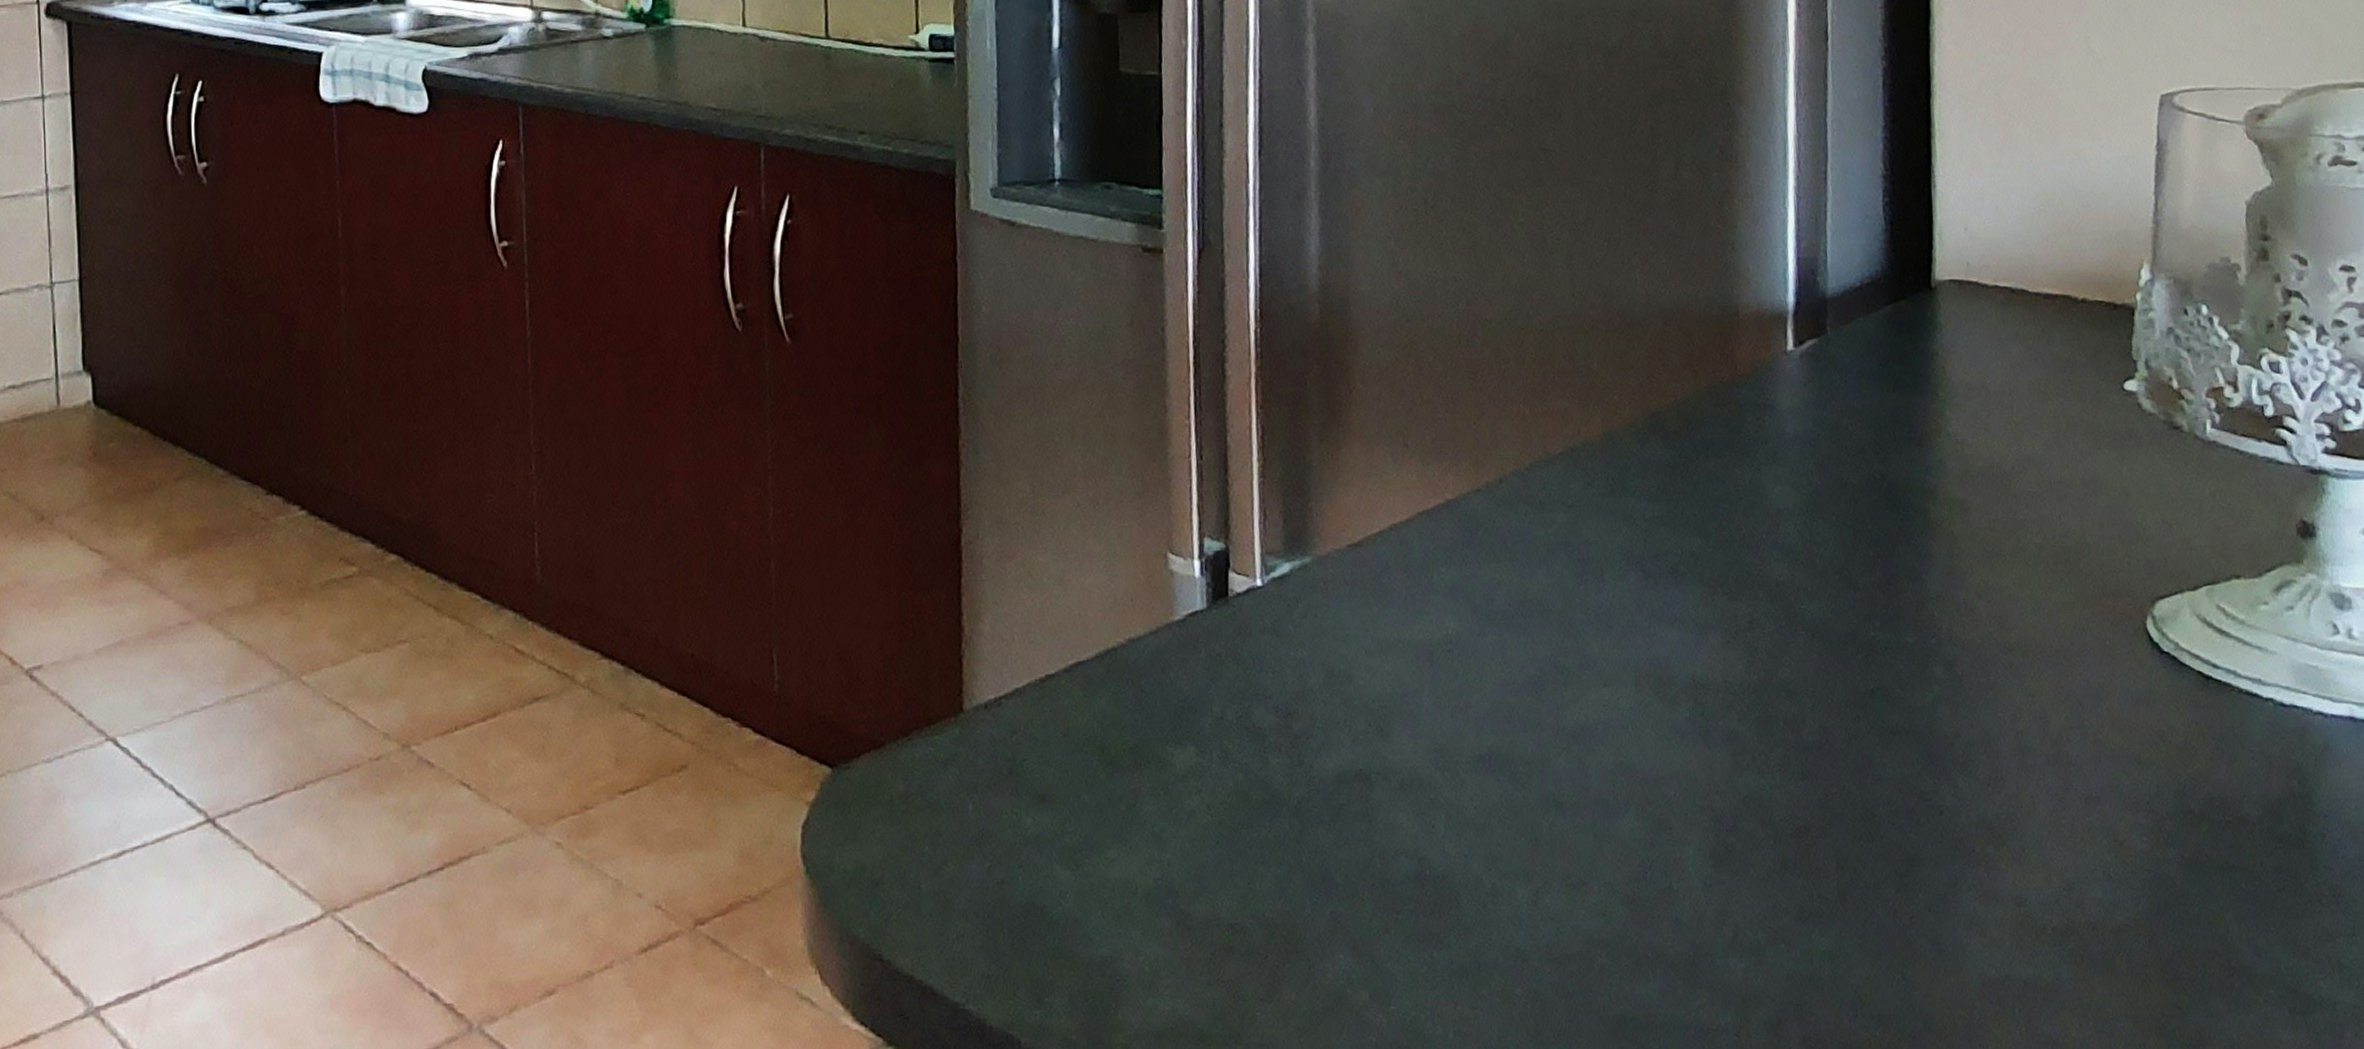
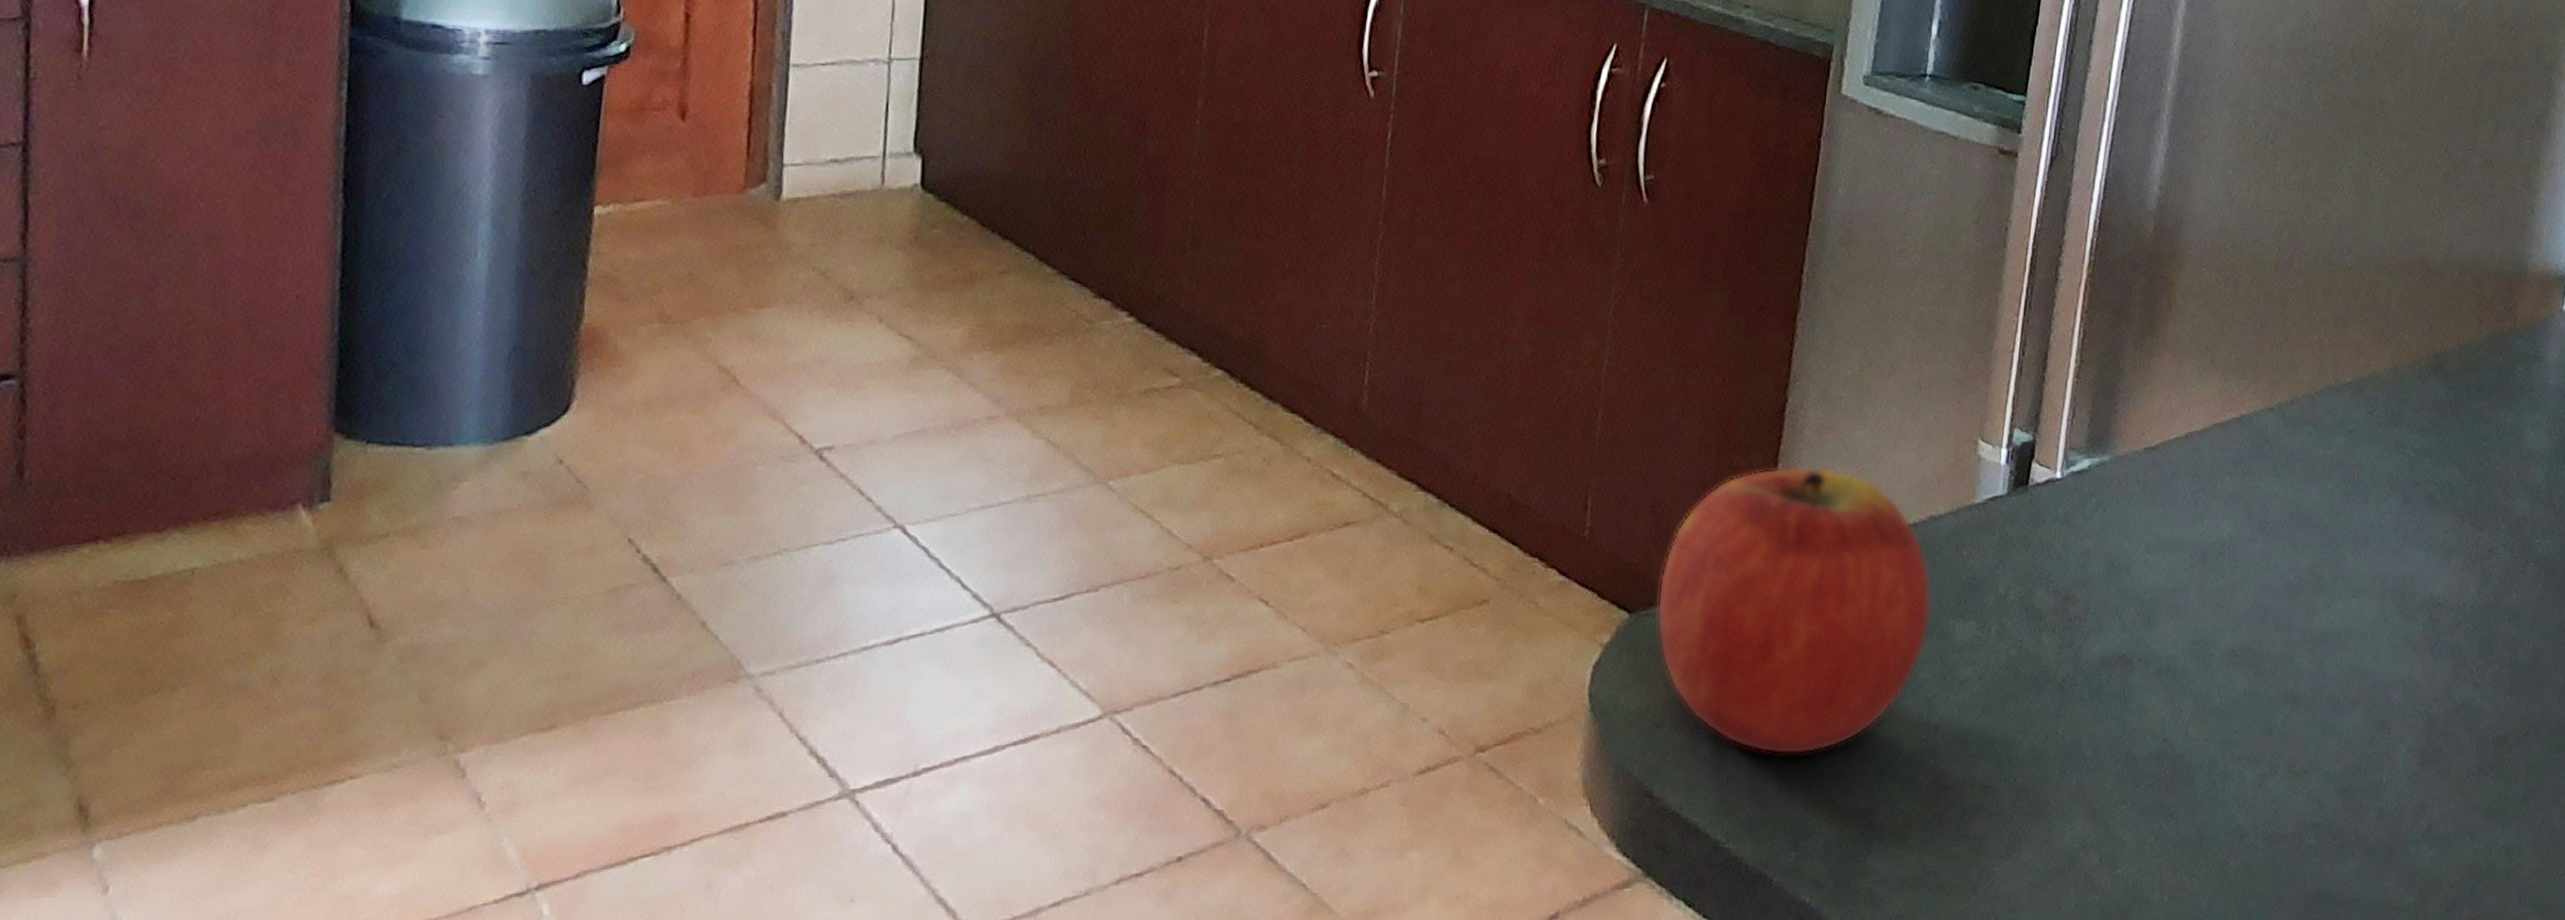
apple: none [857,597,1146,906] -> present [1656,467,1932,754]

